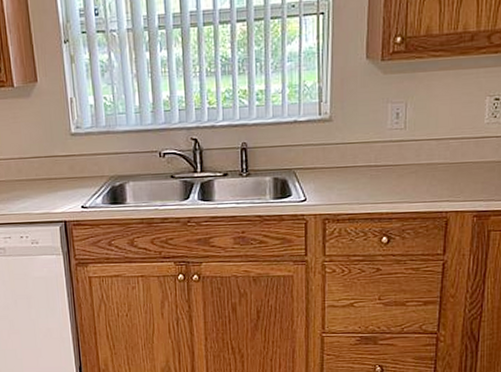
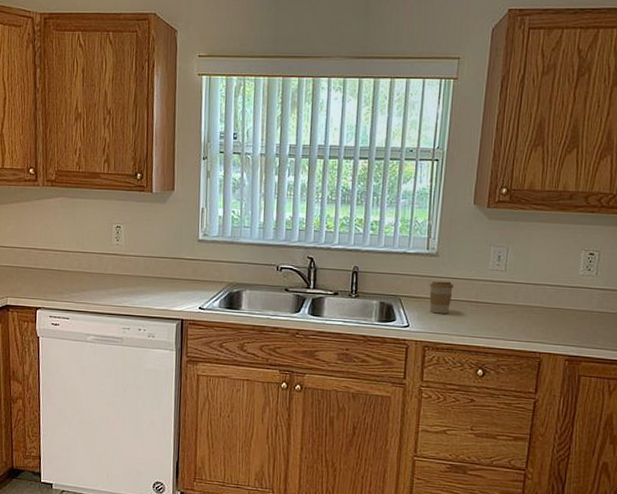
coffee cup: none [325,147,351,183] -> present [429,281,454,314]

